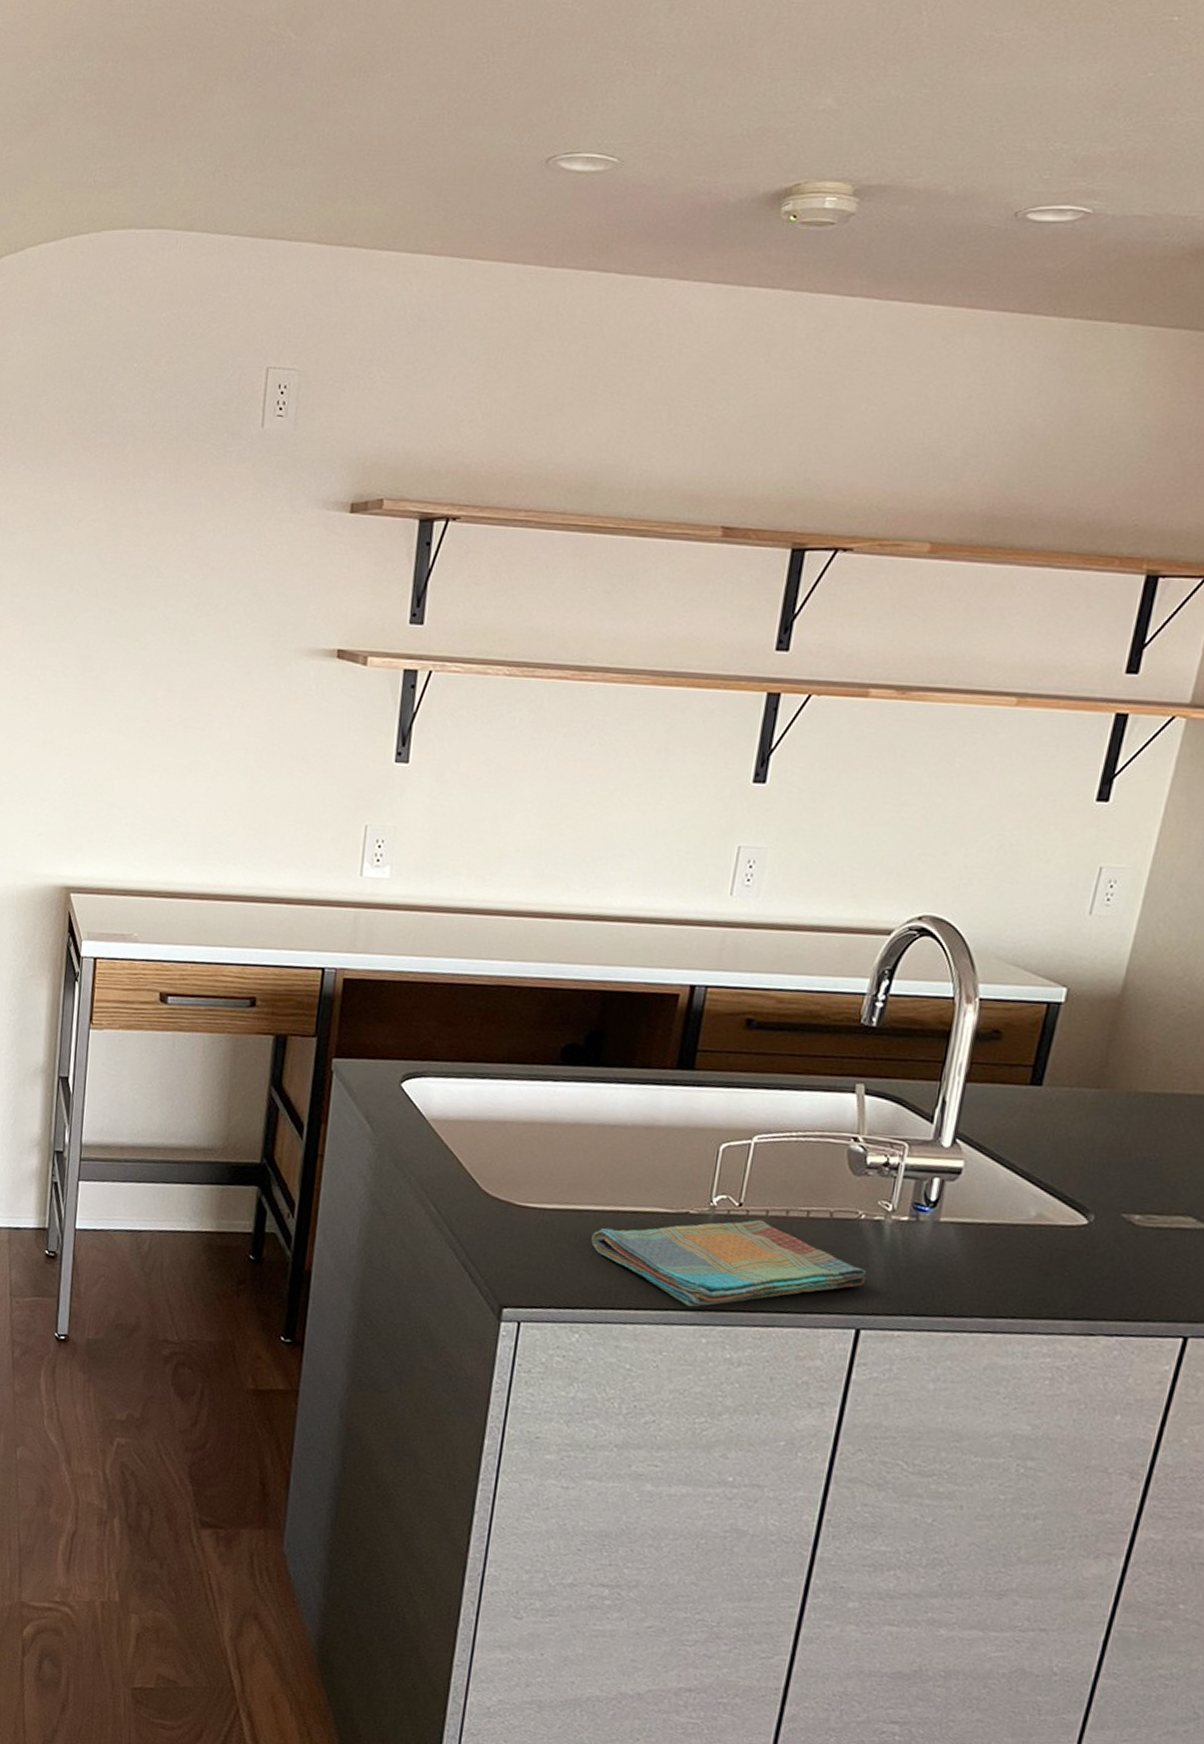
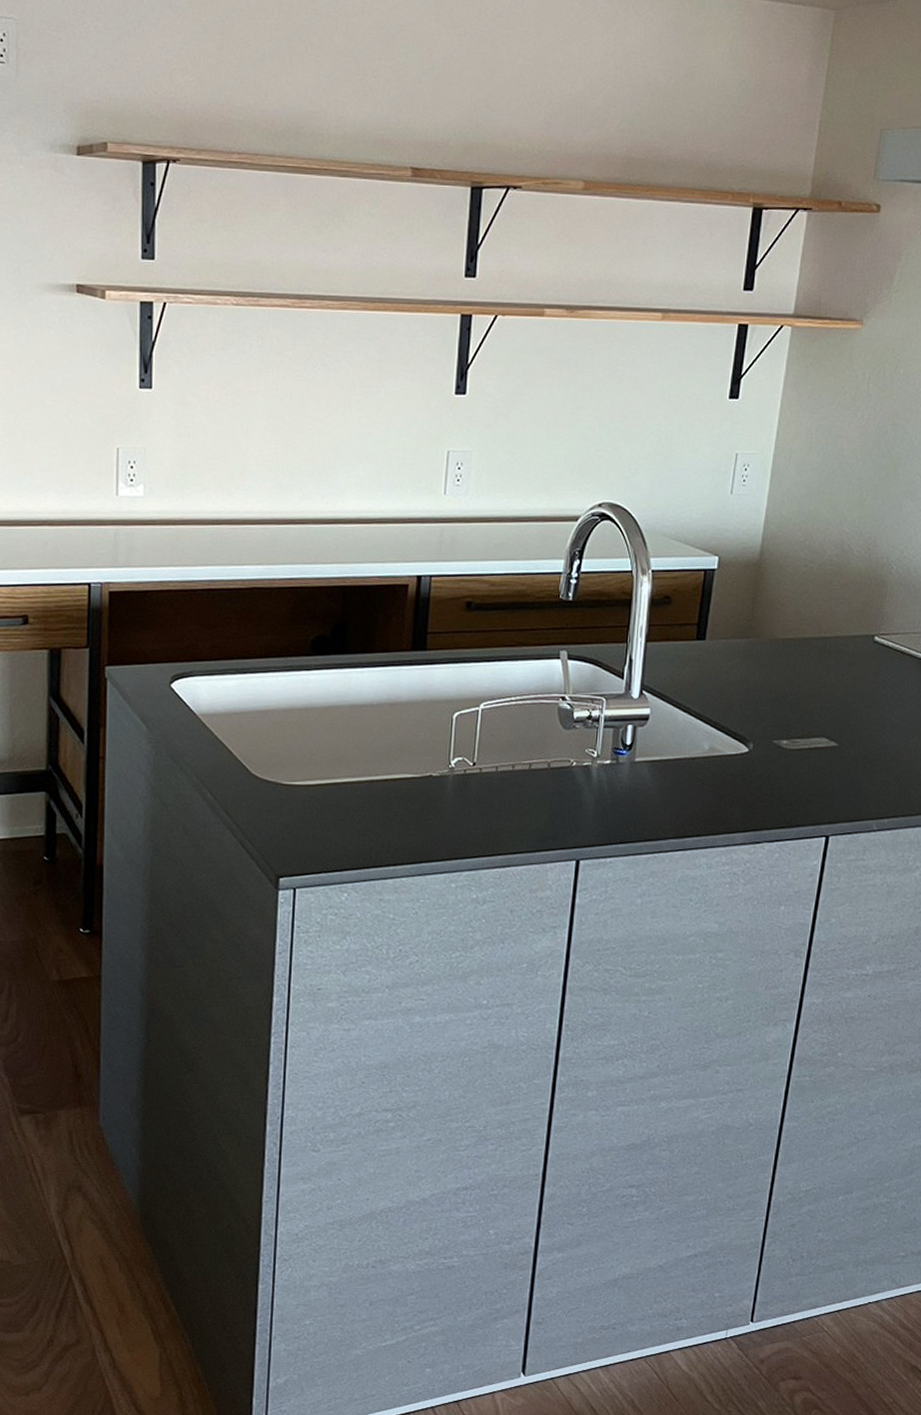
dish towel: present [591,1219,867,1307] -> none [351,775,581,858]

